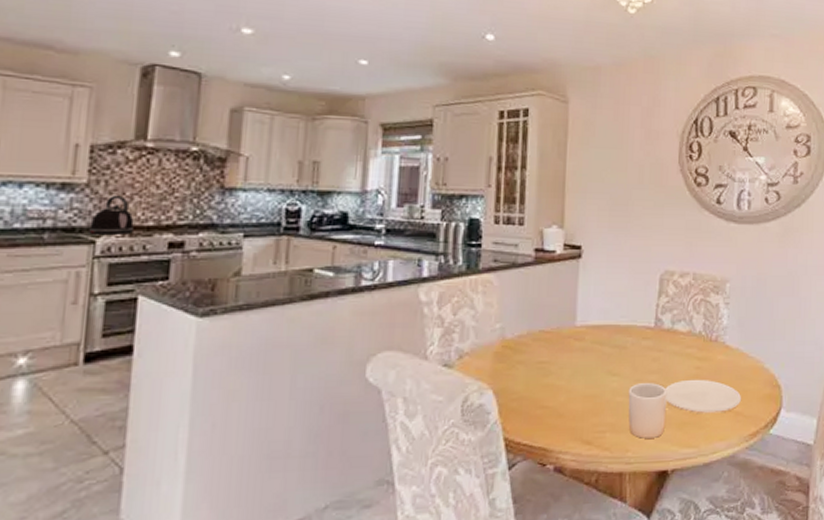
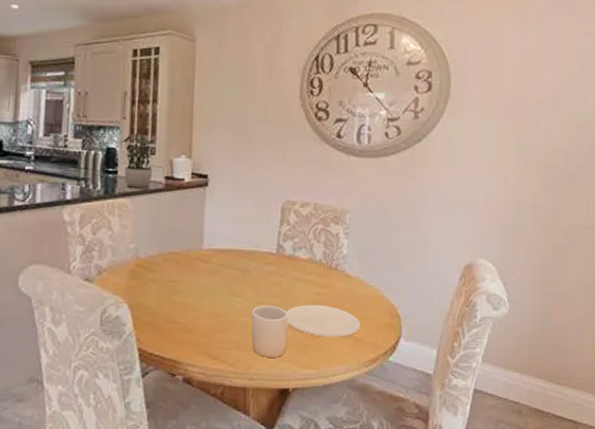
potted plant: none [485,203,525,262] -> present [120,134,156,188]

